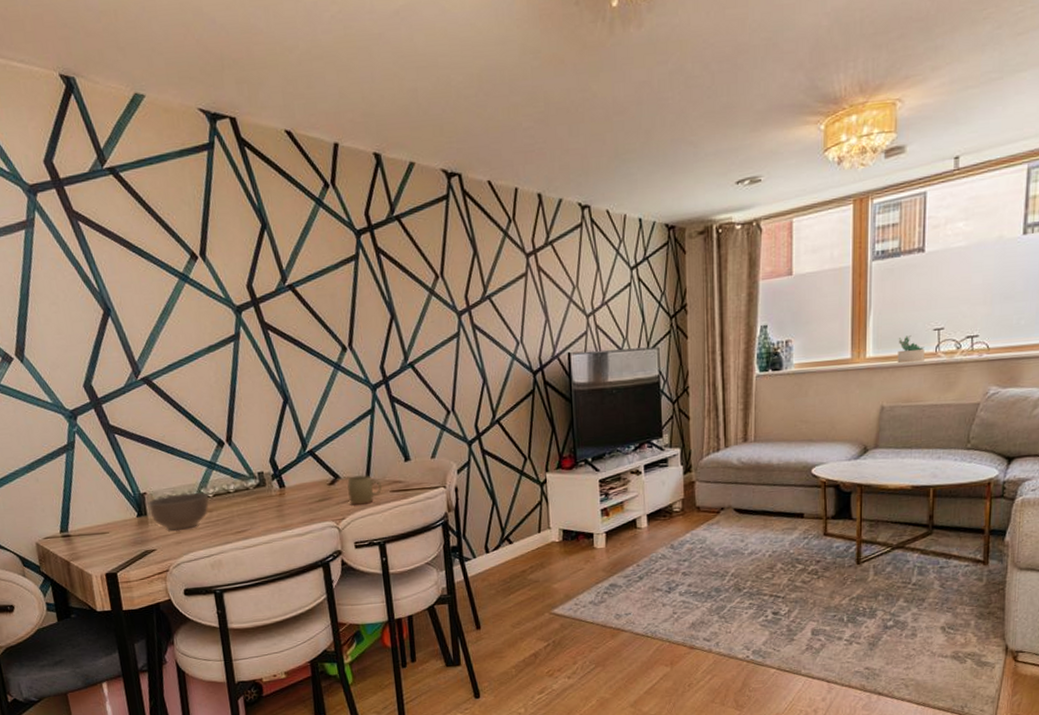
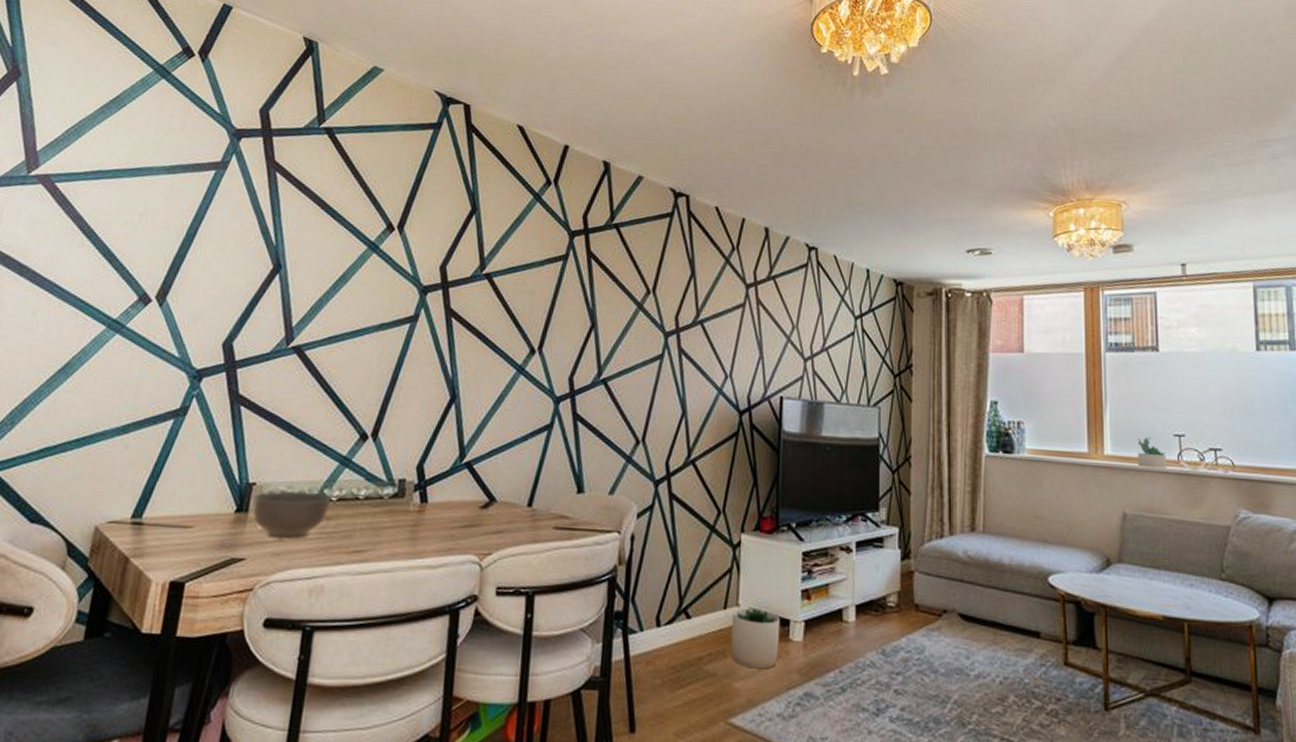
mug: present [347,474,382,506] -> none [501,500,544,541]
planter: none [546,528,587,573] -> present [731,608,781,669]

